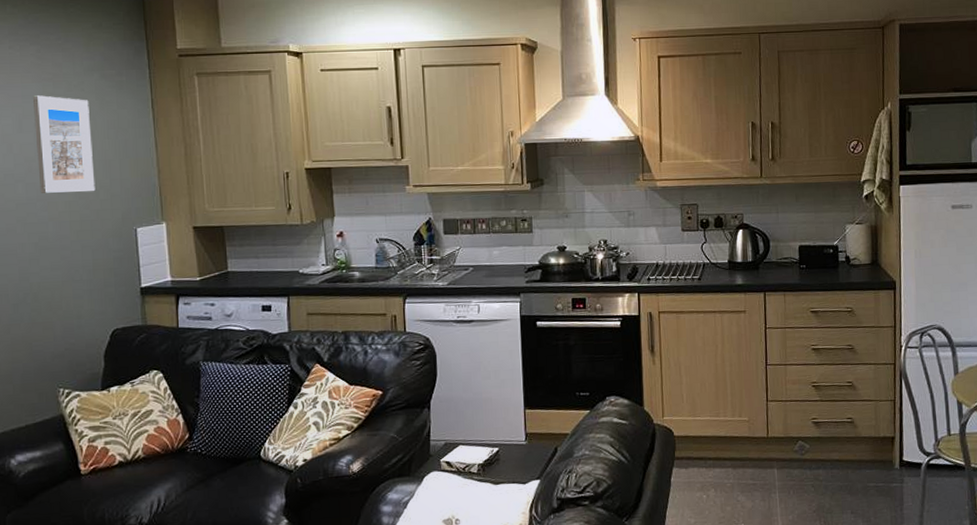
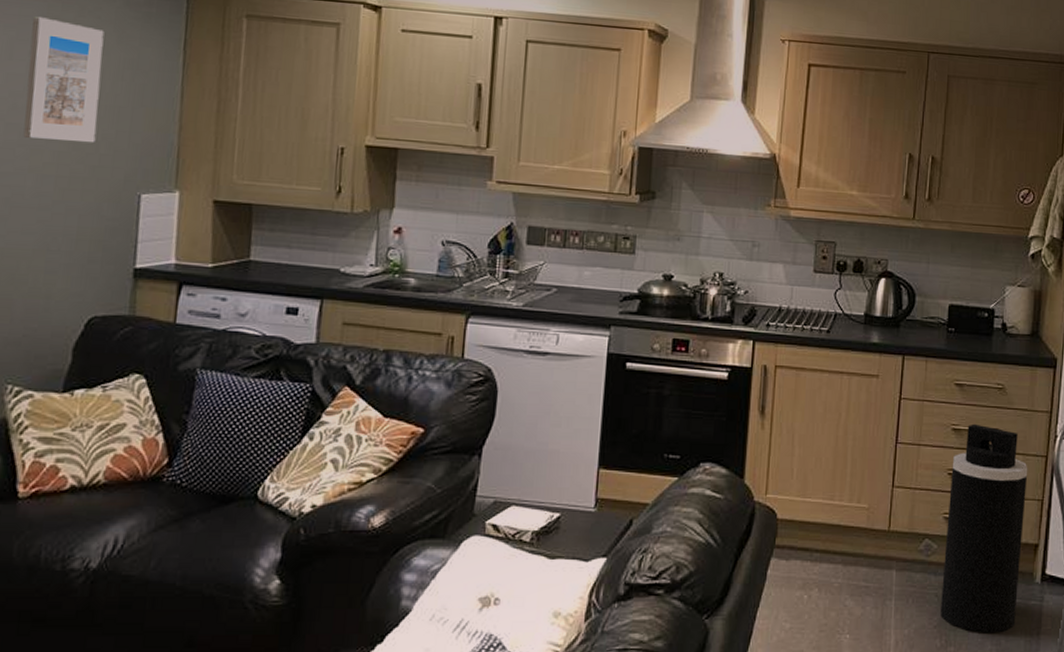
trash can: none [815,342,882,513] -> present [939,423,1028,633]

